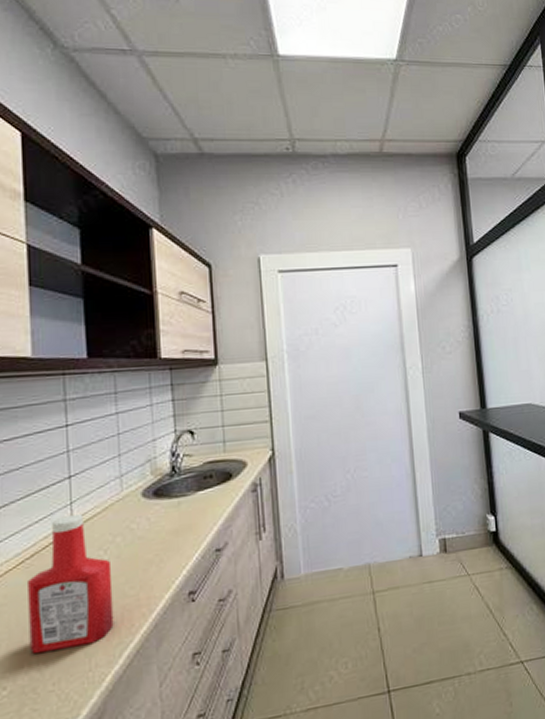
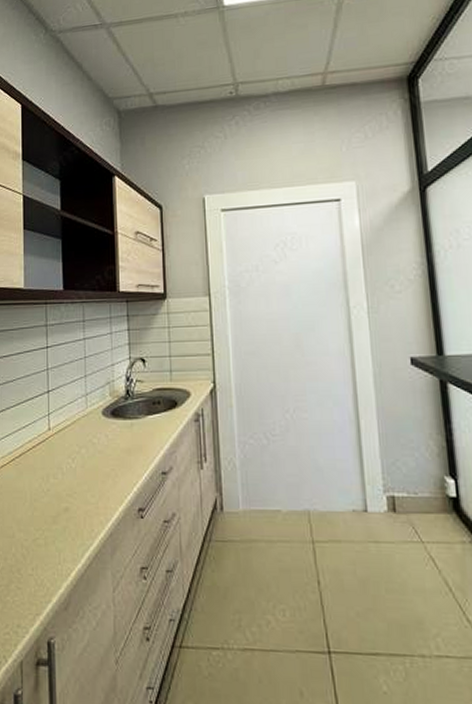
ketchup bottle: present [28,513,114,655] -> none [16,423,78,540]

